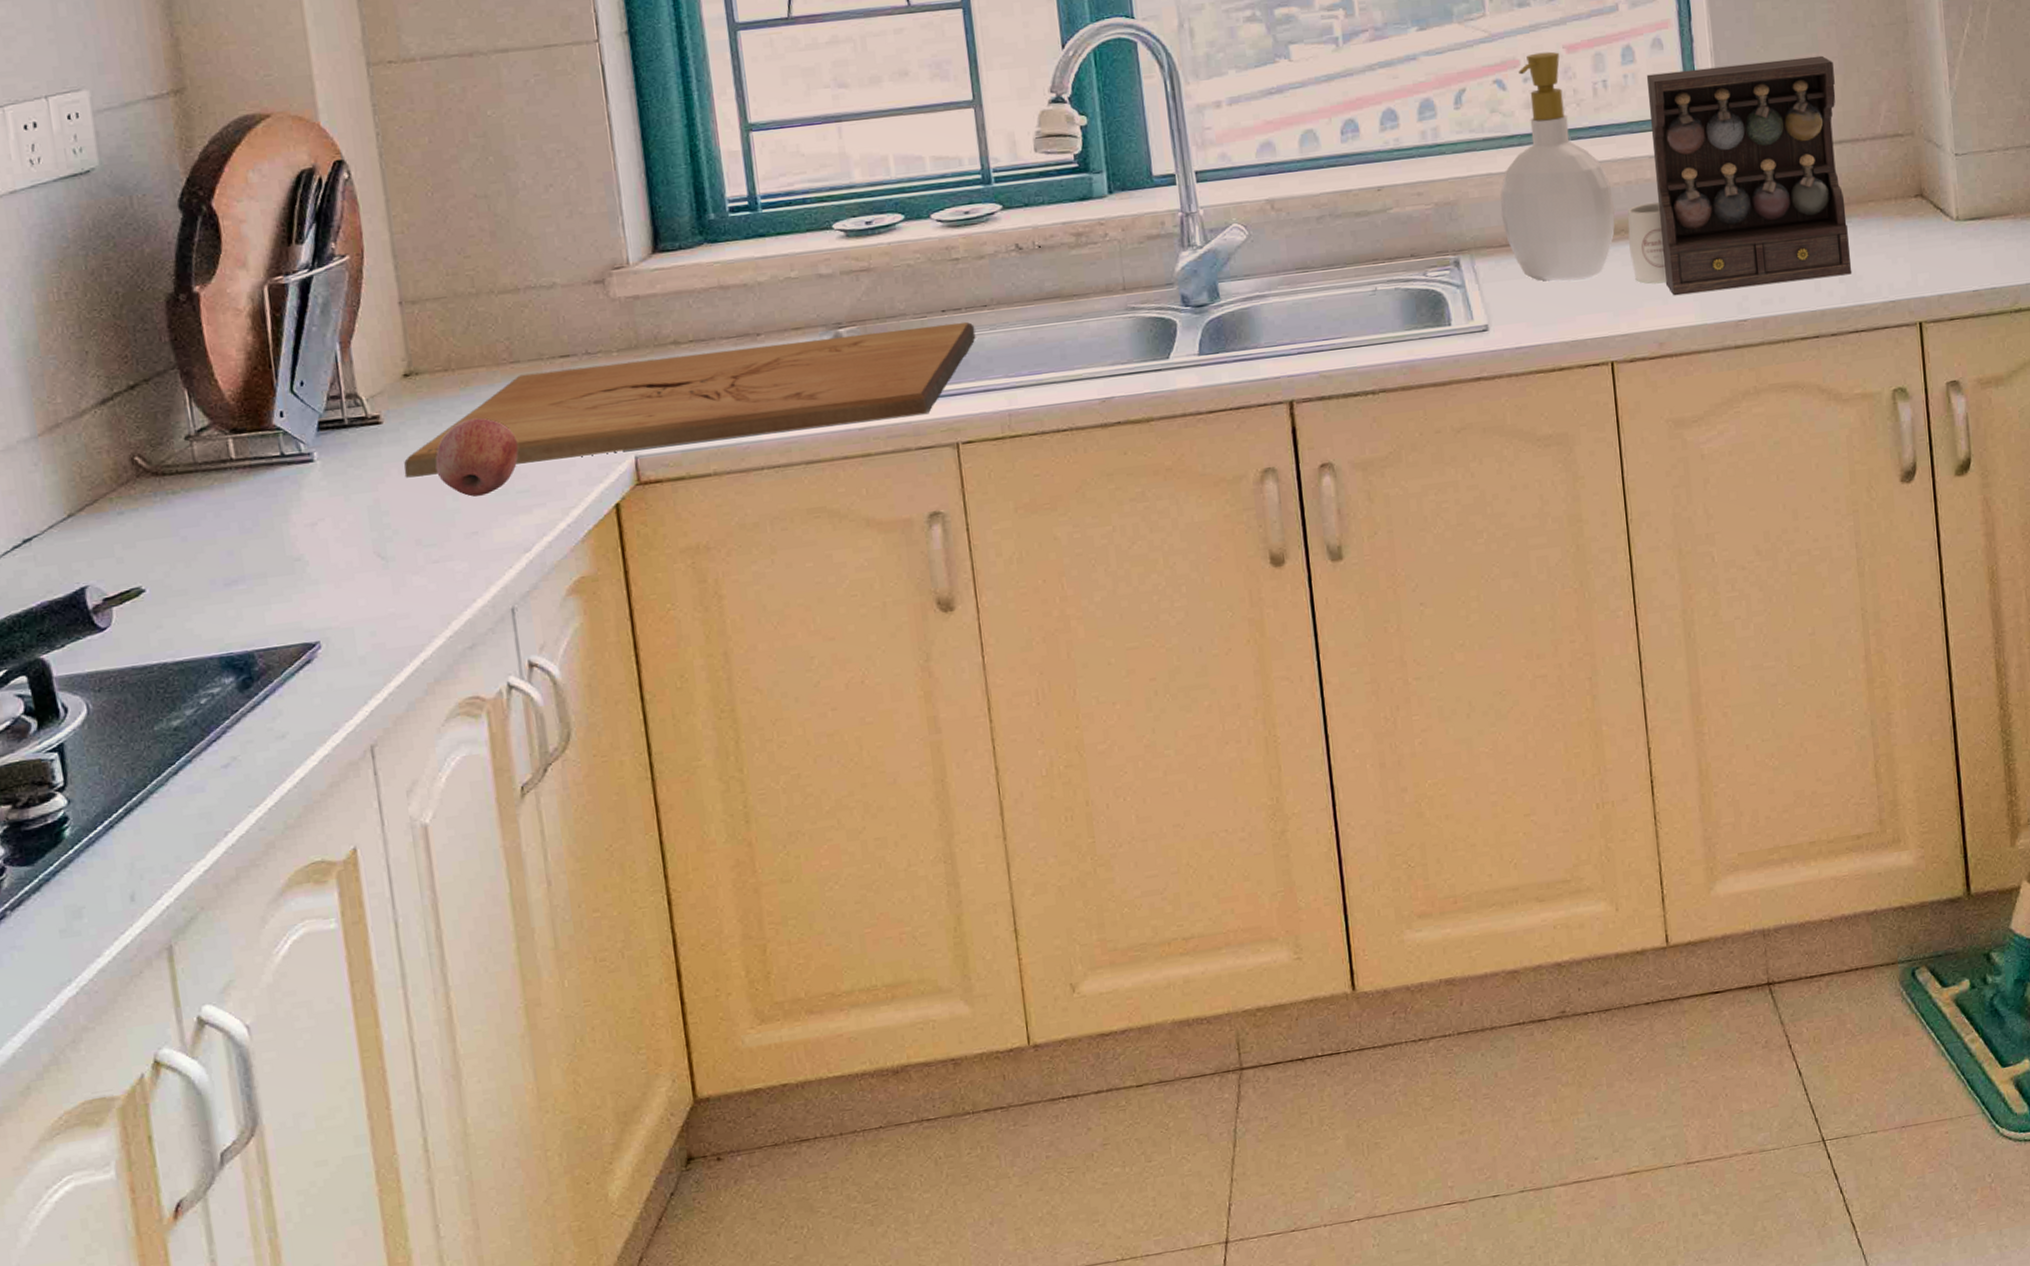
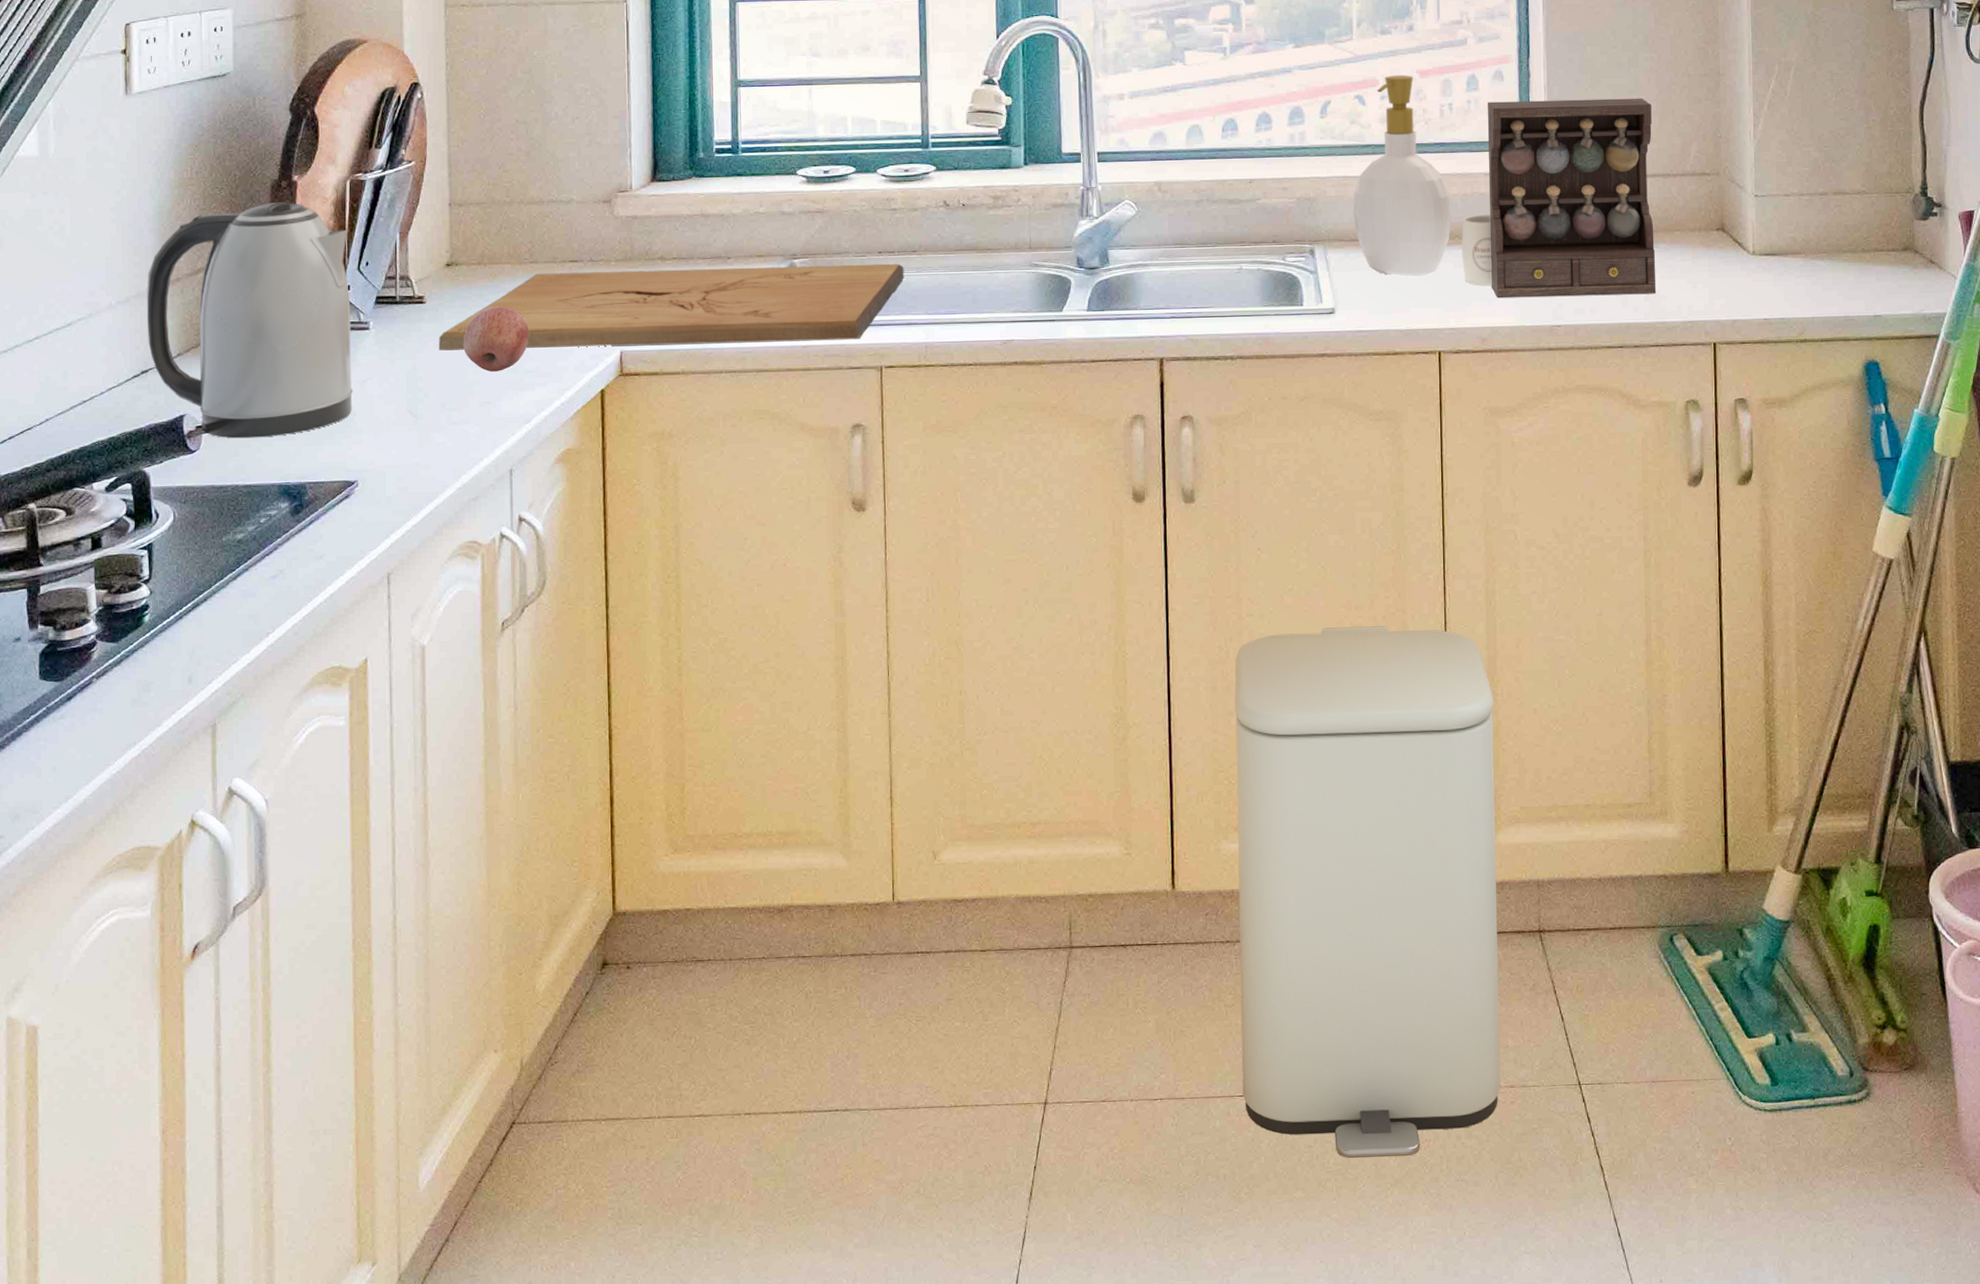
kettle: none [16,318,303,609] -> present [146,201,353,439]
pedal bin: none [1404,670,1737,1254] -> present [1234,626,1500,1159]

